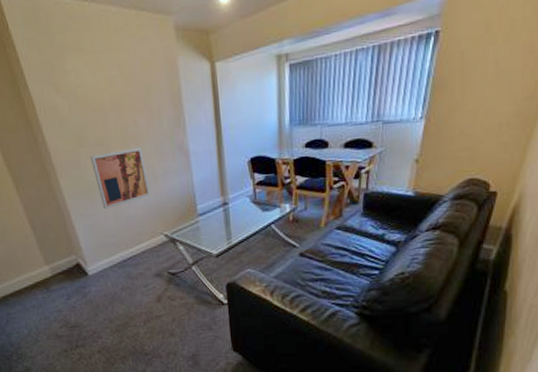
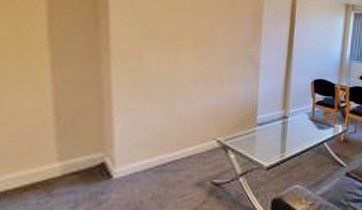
wall art: present [91,147,151,210] -> none [155,49,214,106]

